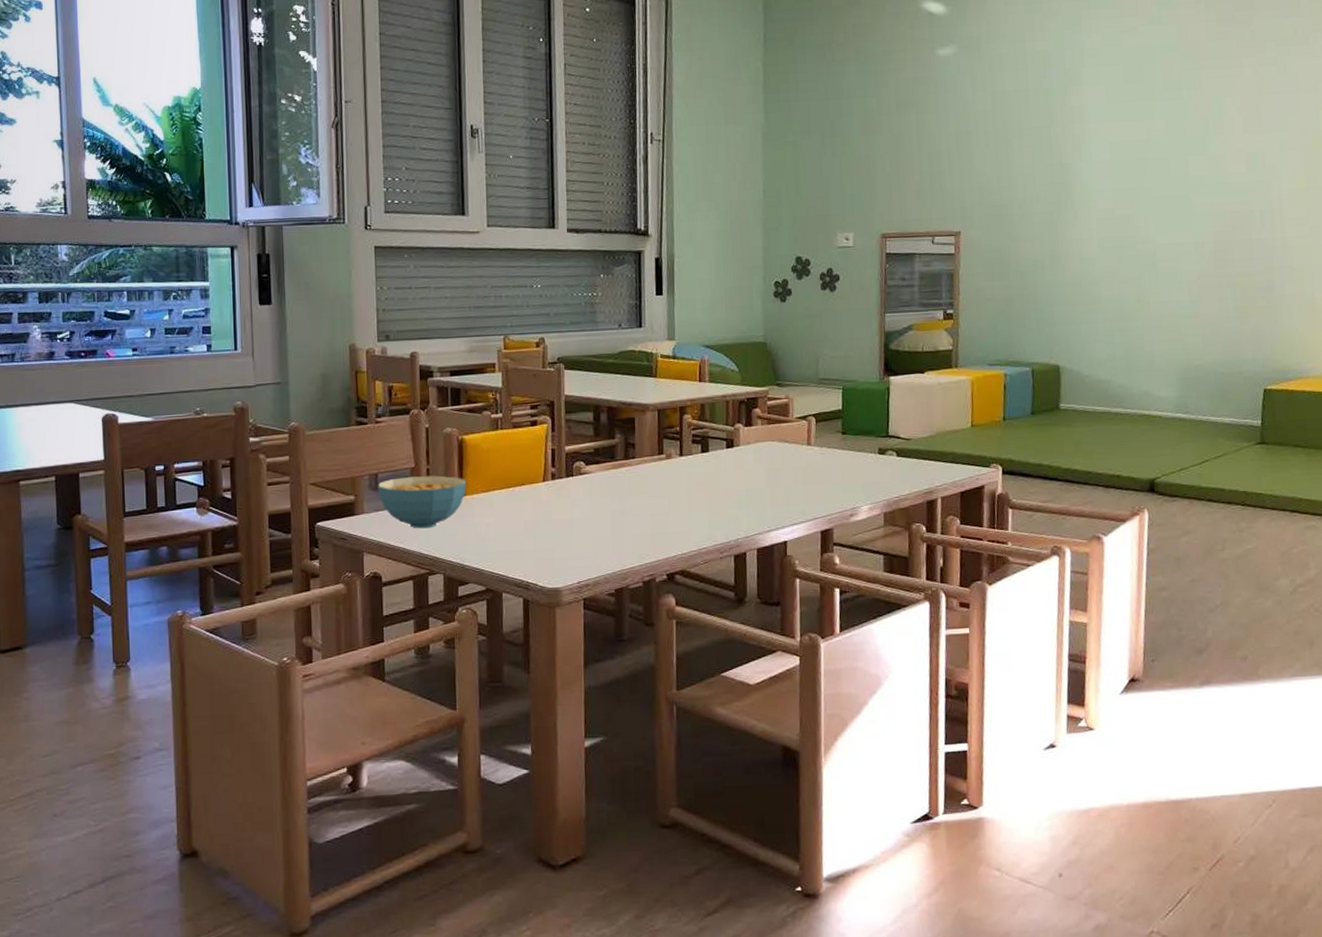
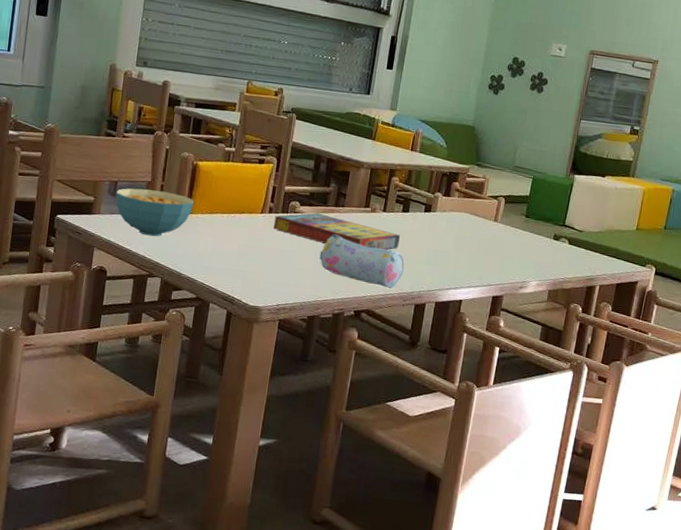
game compilation box: none [559,471,704,504] -> present [273,213,400,250]
pencil case: none [617,490,715,542] -> present [319,234,404,288]

